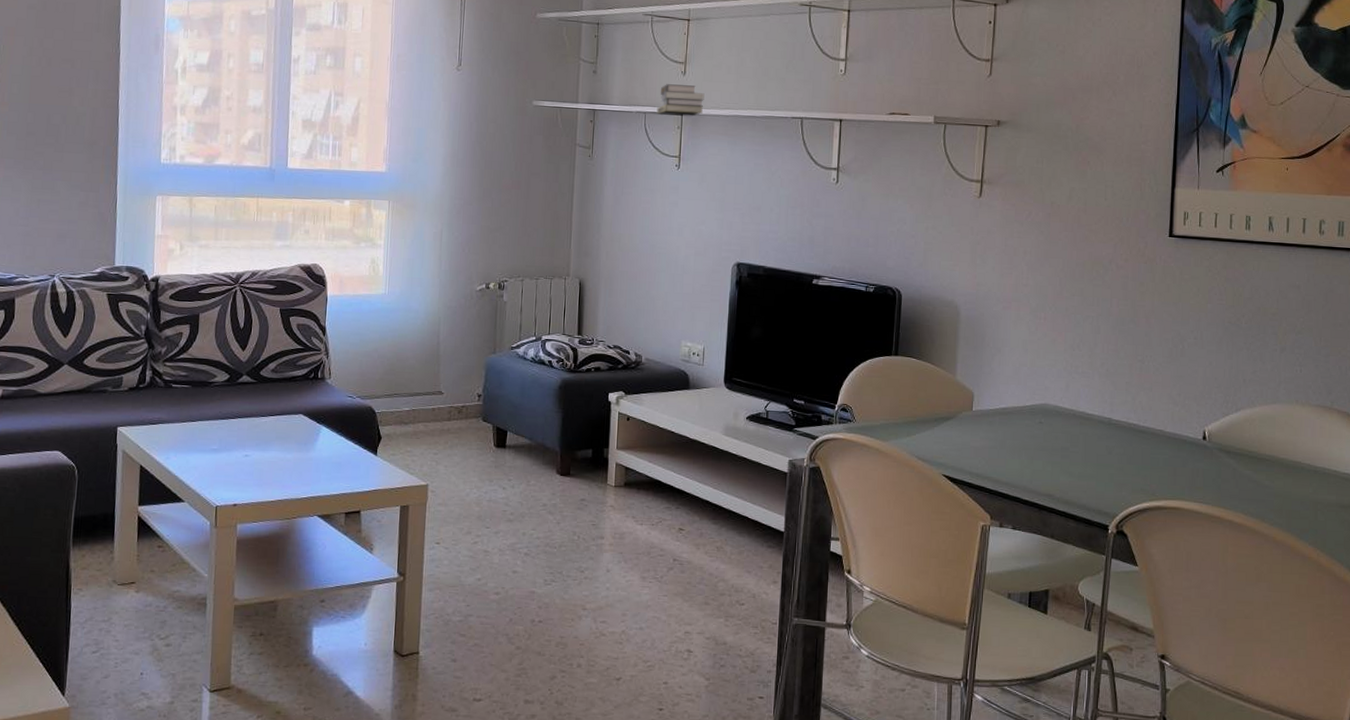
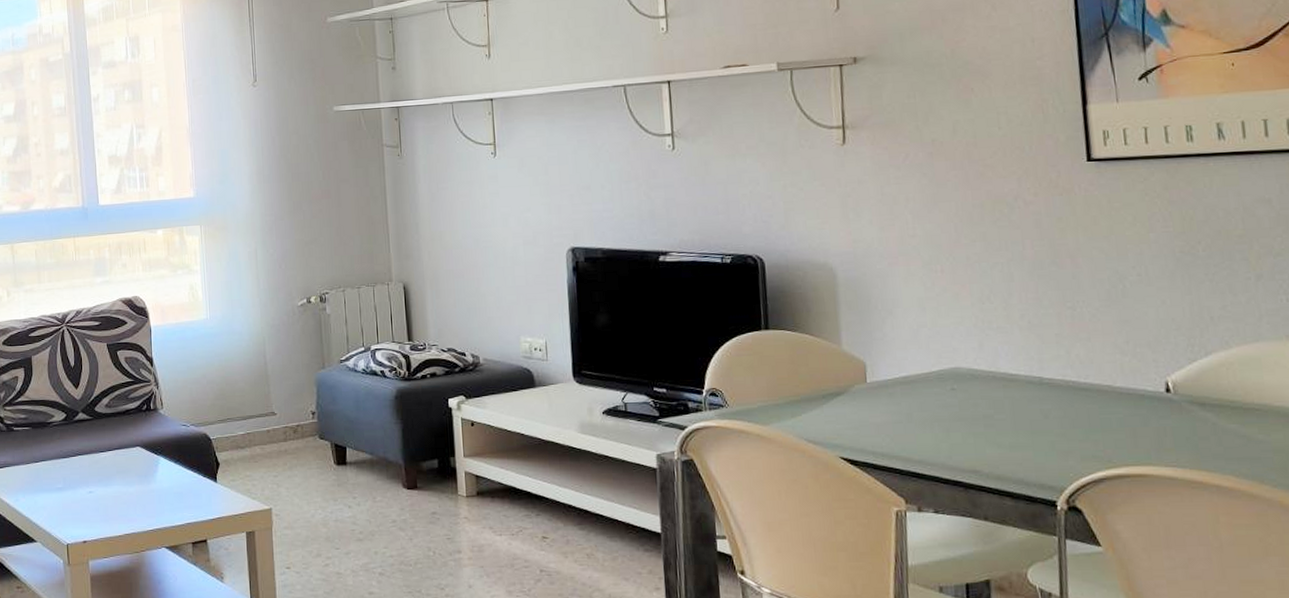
books: present [656,84,705,116] -> none [464,68,514,103]

